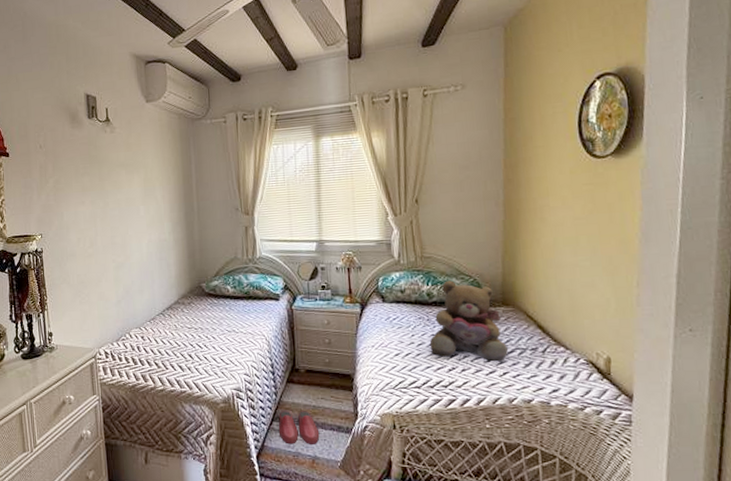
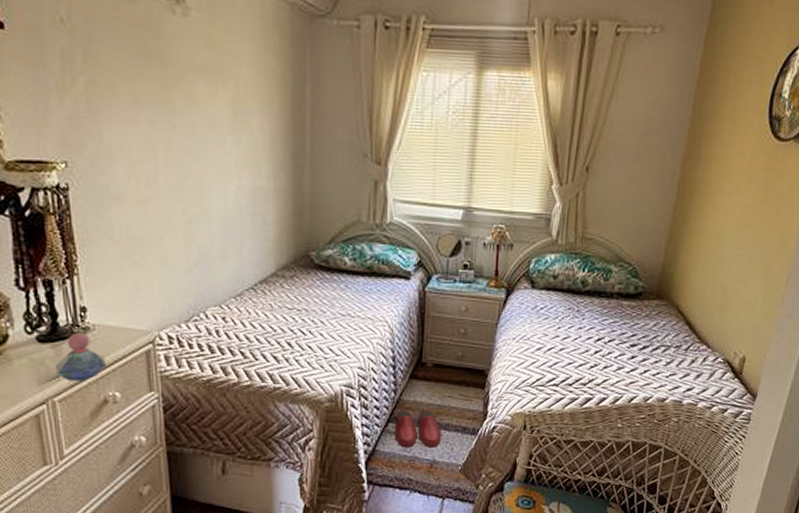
perfume bottle: none [32,351,65,387] -> present [54,333,106,381]
teddy bear: present [429,280,508,362] -> none [575,267,653,359]

